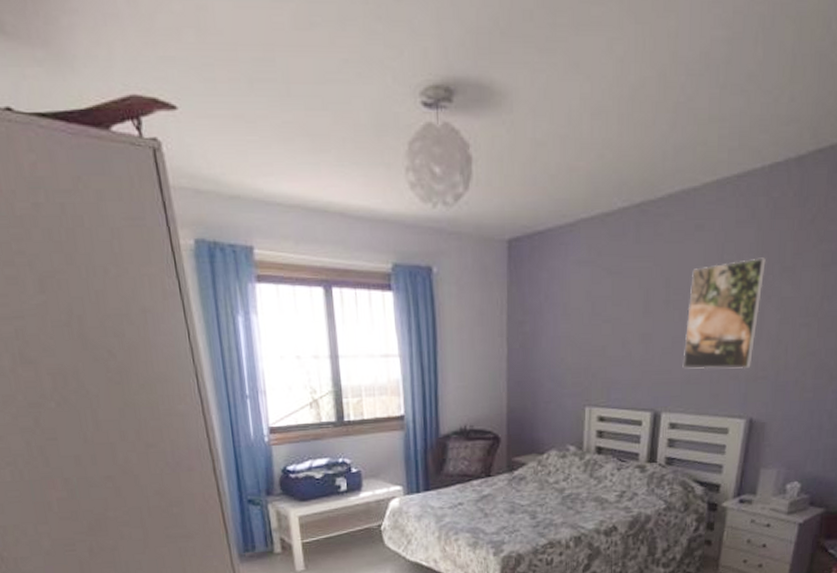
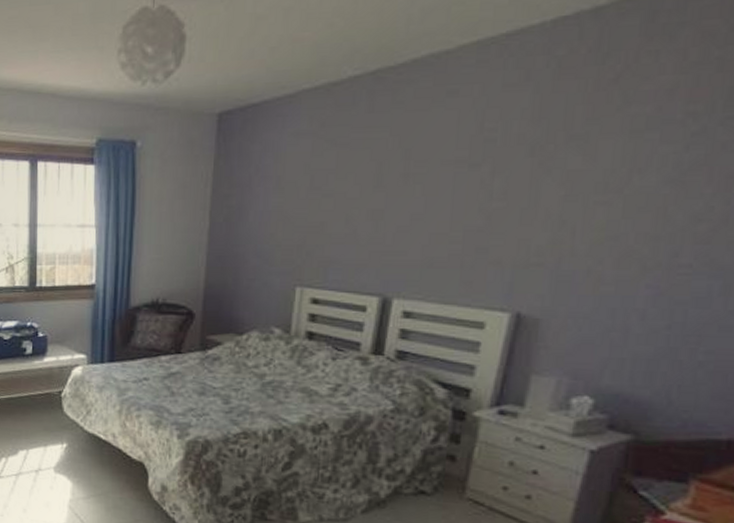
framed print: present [682,257,766,370] -> none [423,124,545,254]

